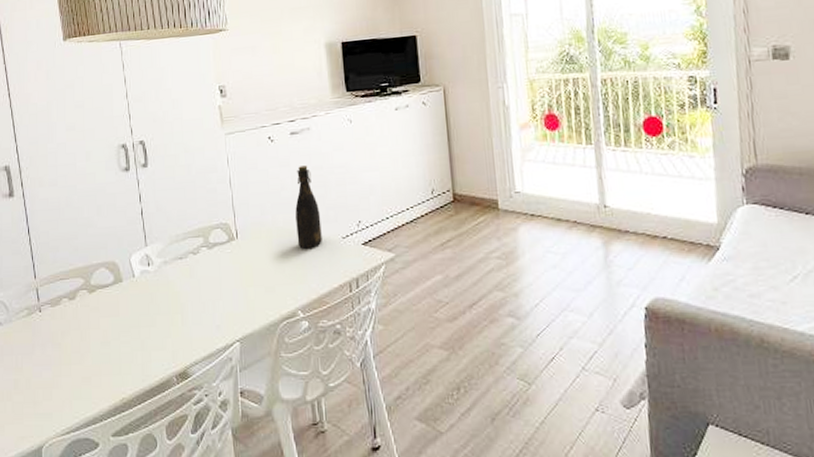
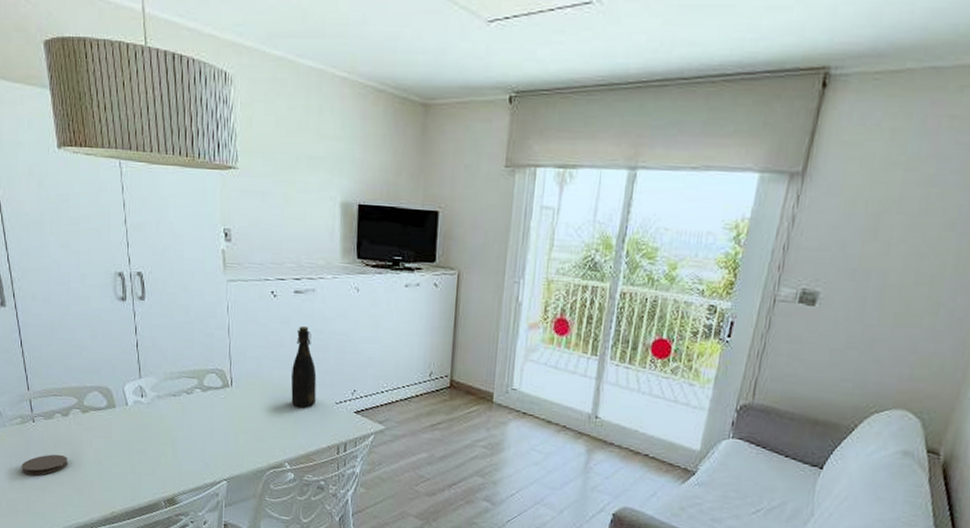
coaster: none [28,342,76,371] -> present [21,454,69,476]

